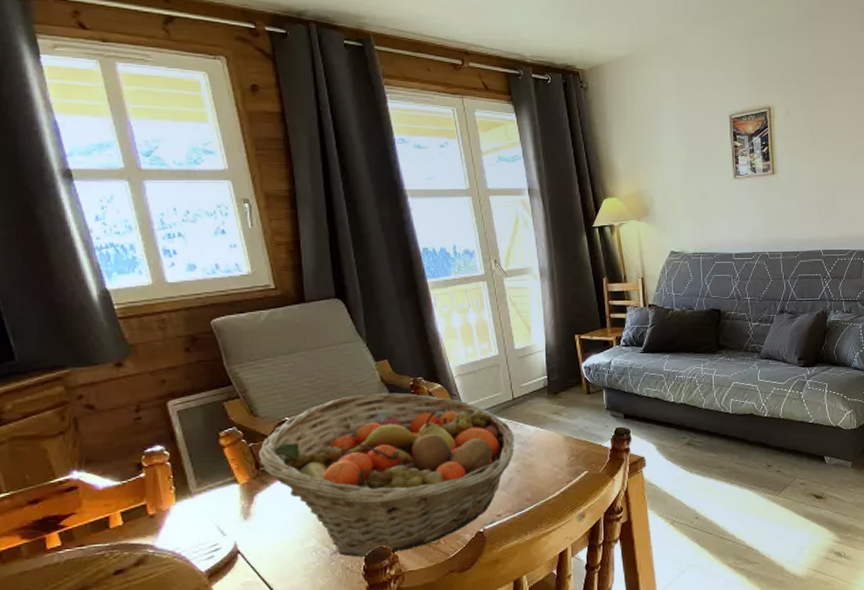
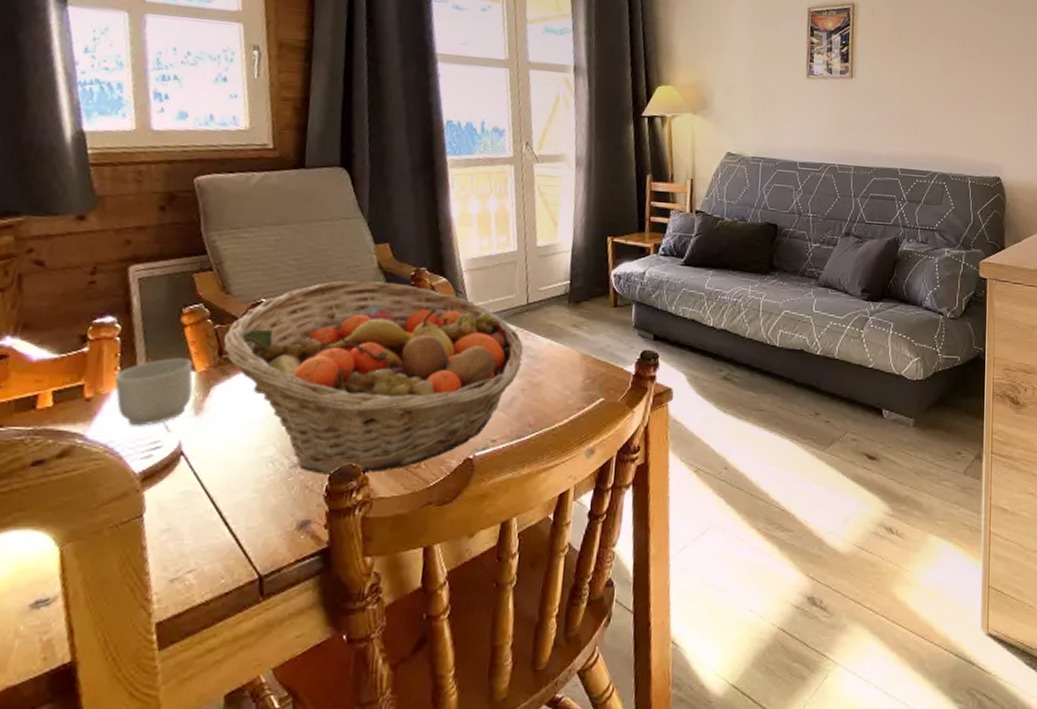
mug: none [171,474,239,534] -> present [114,358,193,426]

